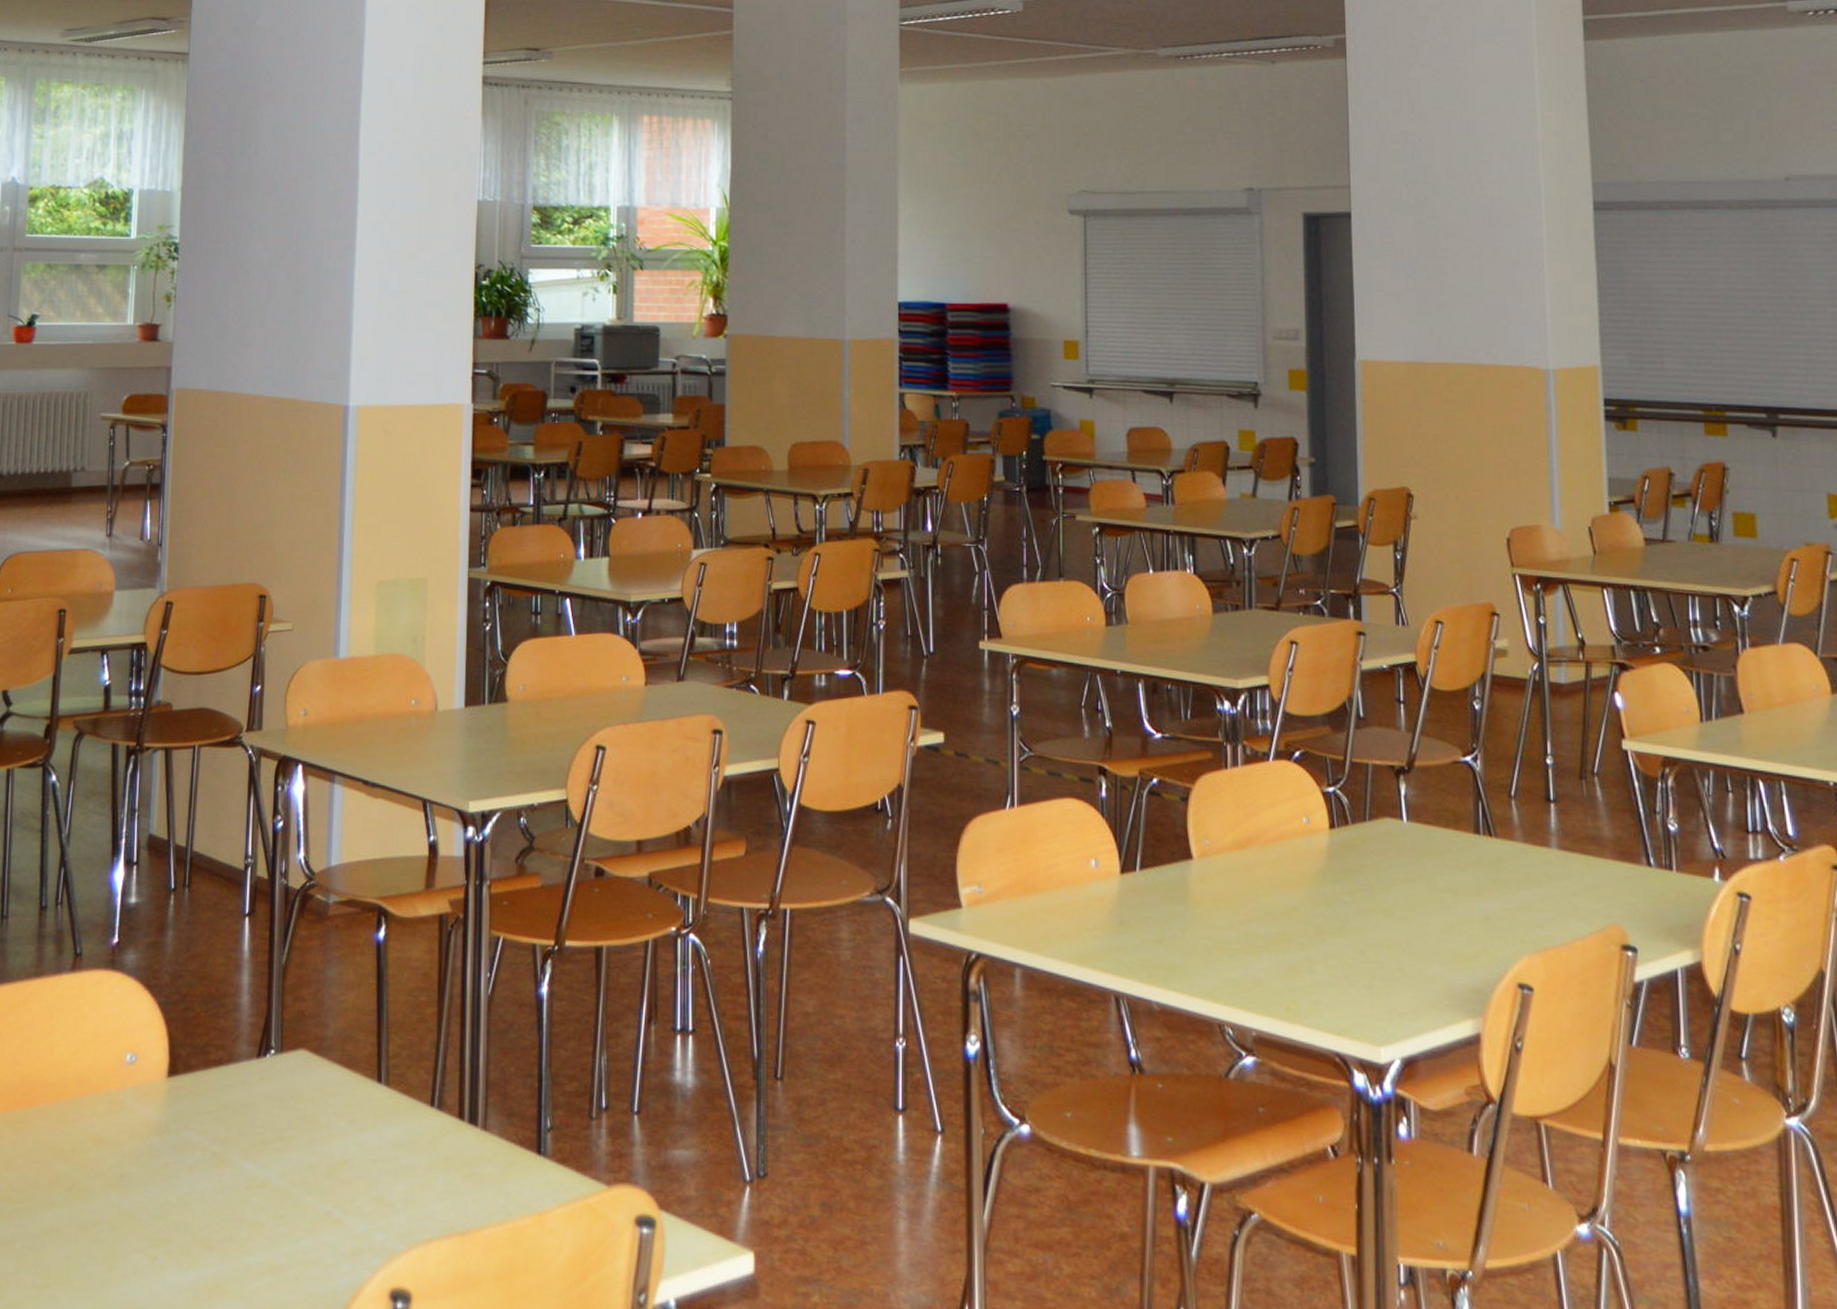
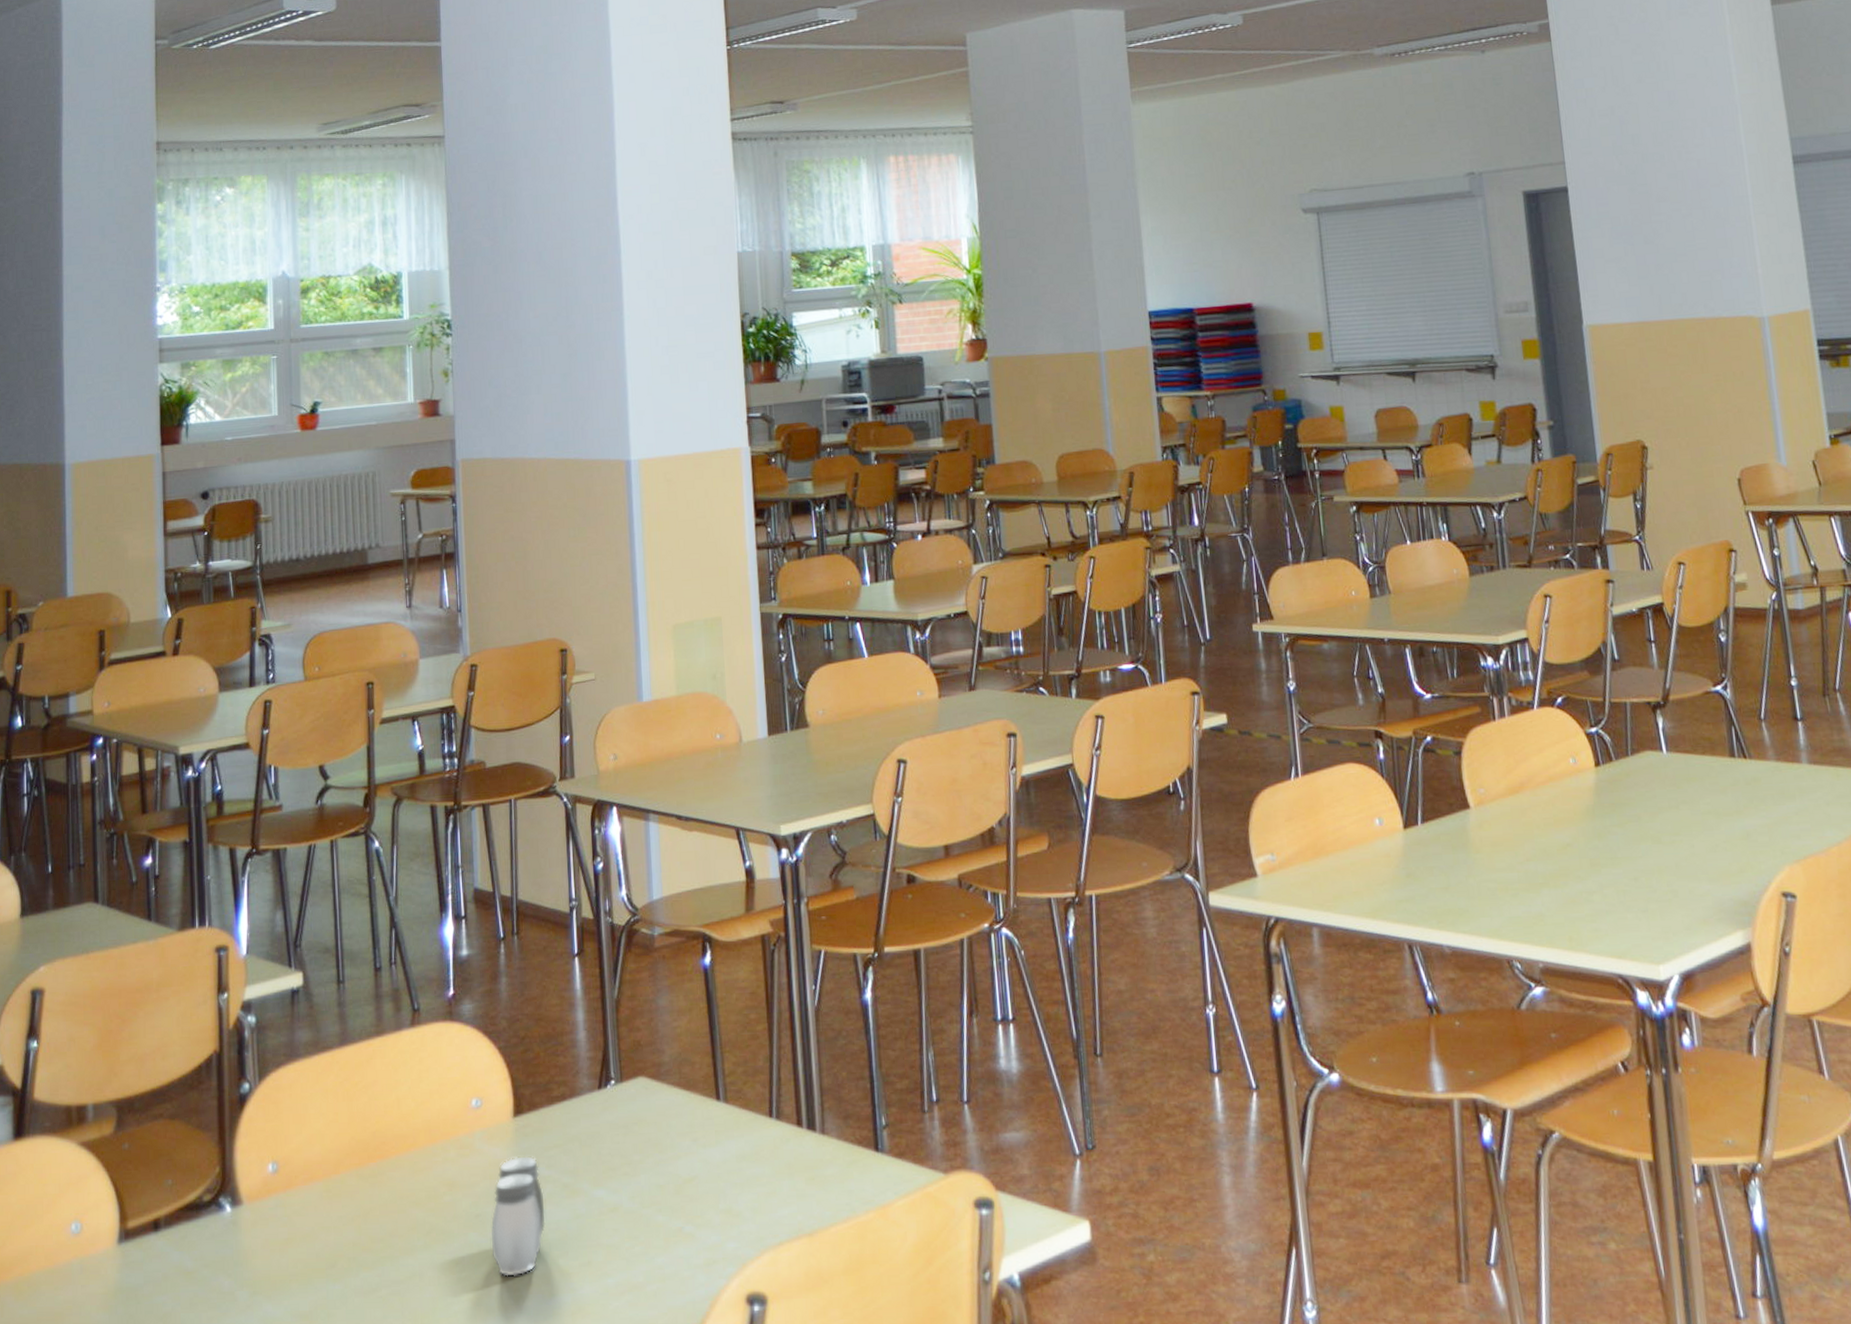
salt and pepper shaker: none [133,1118,192,1244] -> present [491,1156,546,1277]

